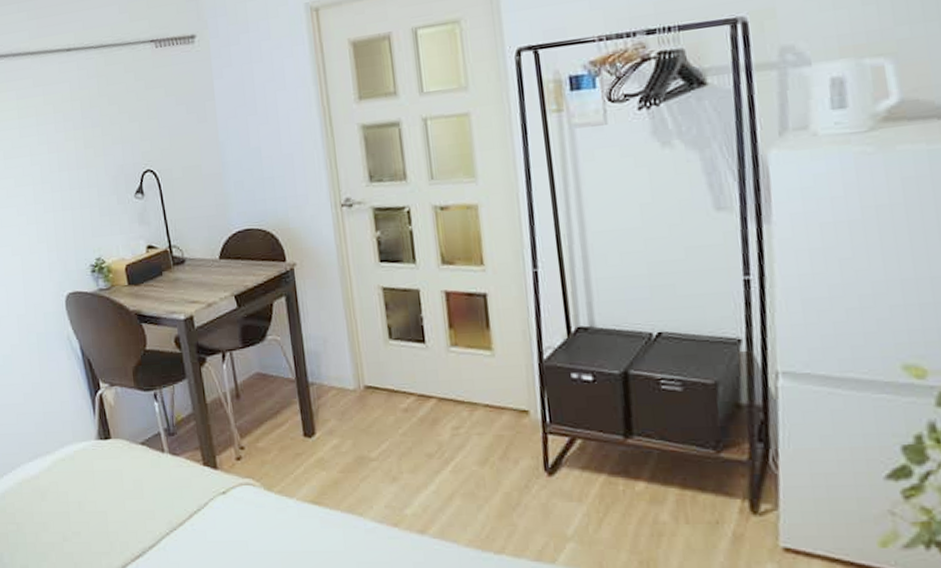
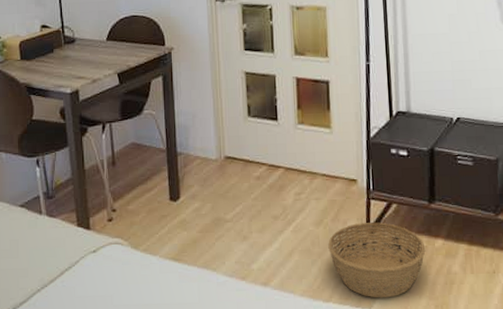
basket: none [496,461,623,551] -> present [328,222,426,298]

